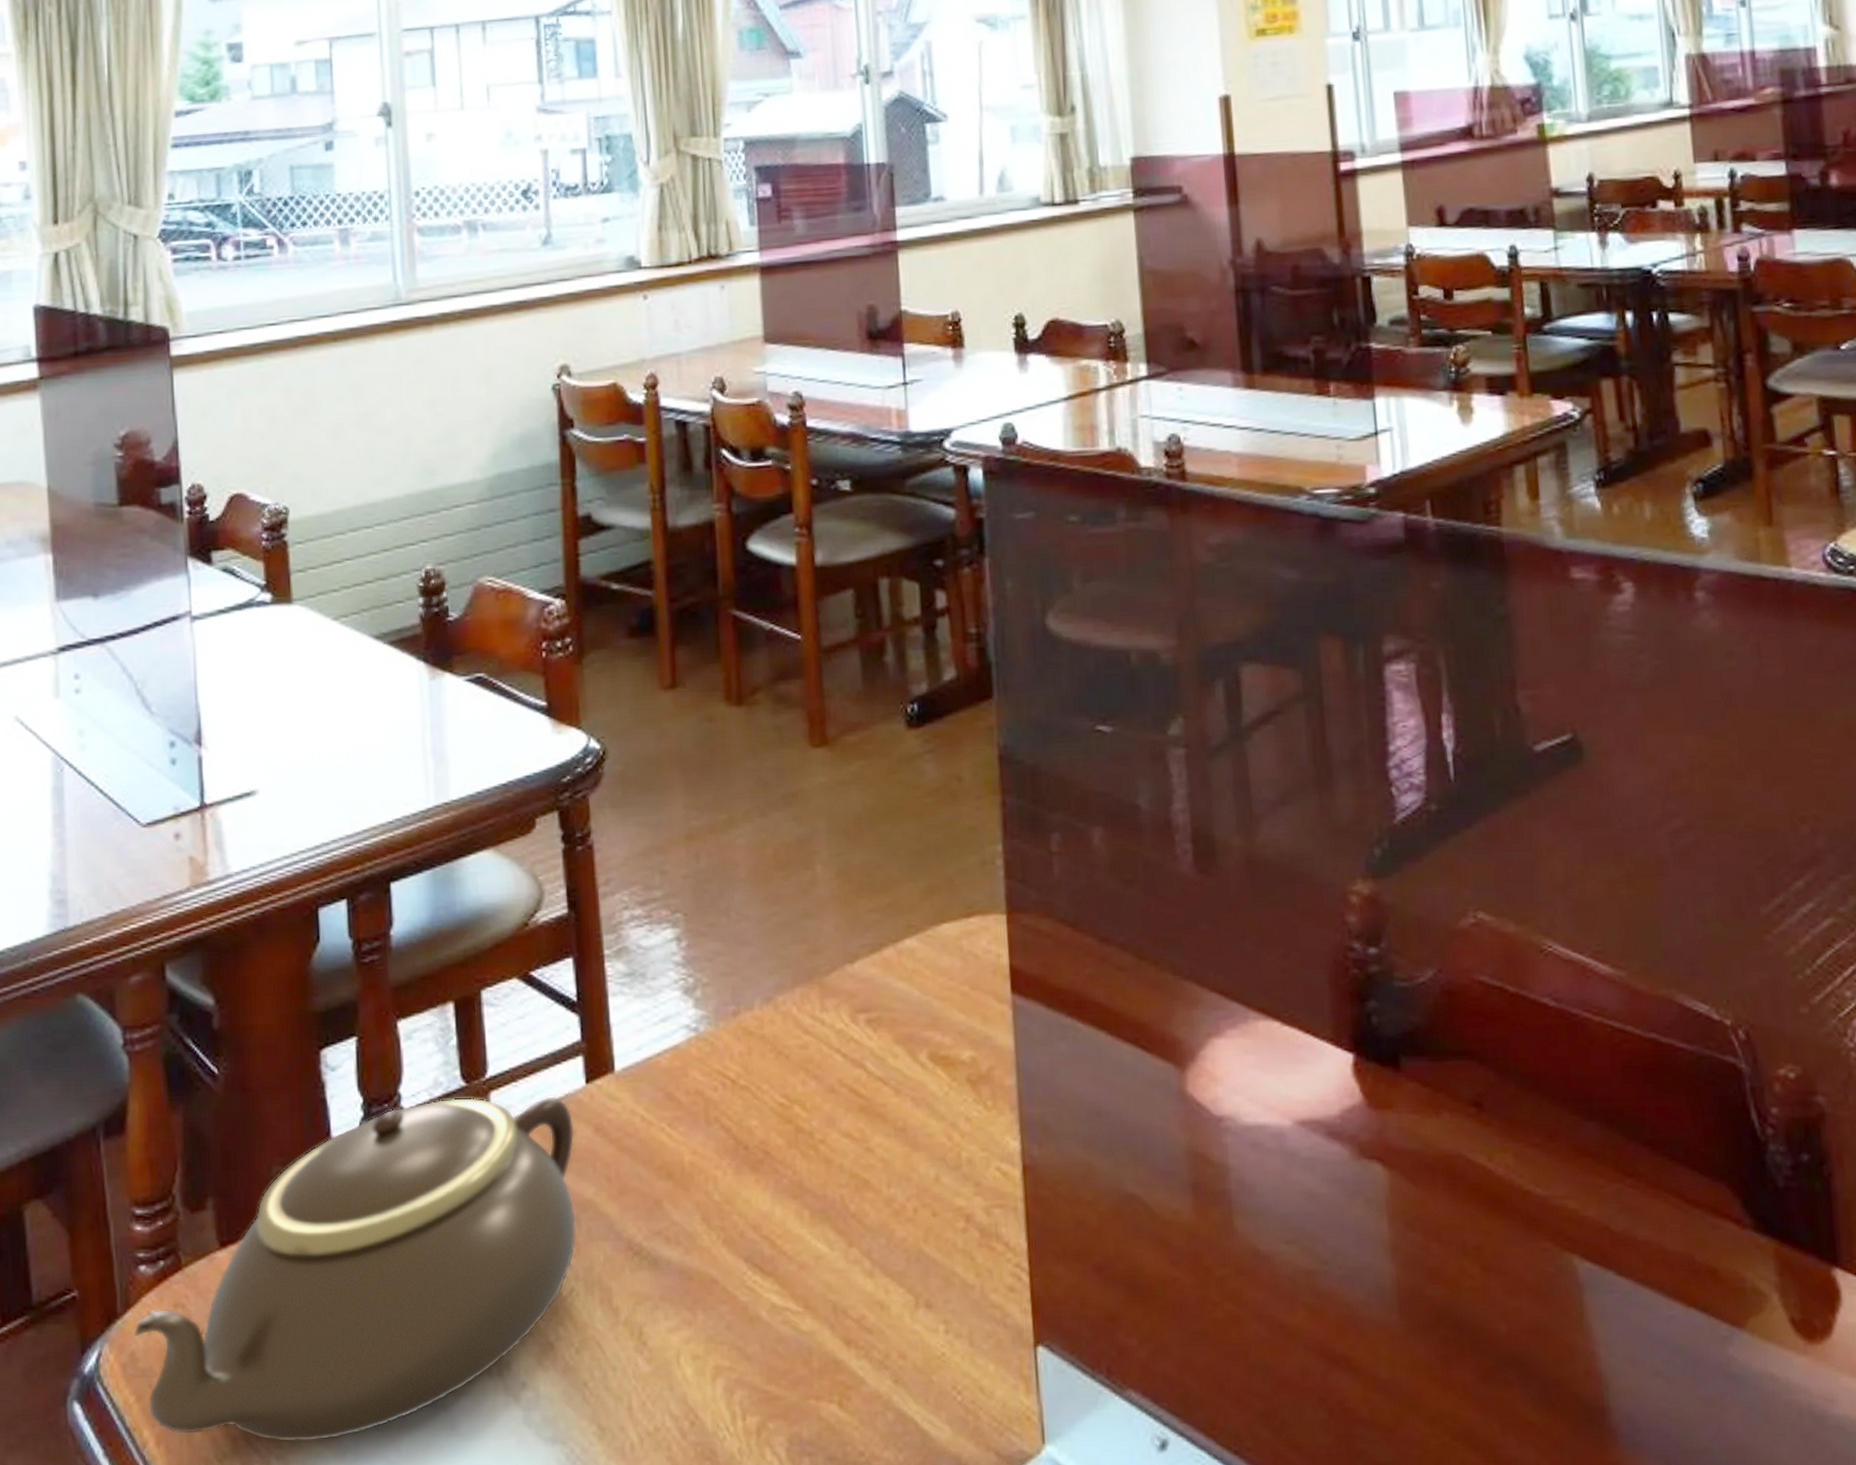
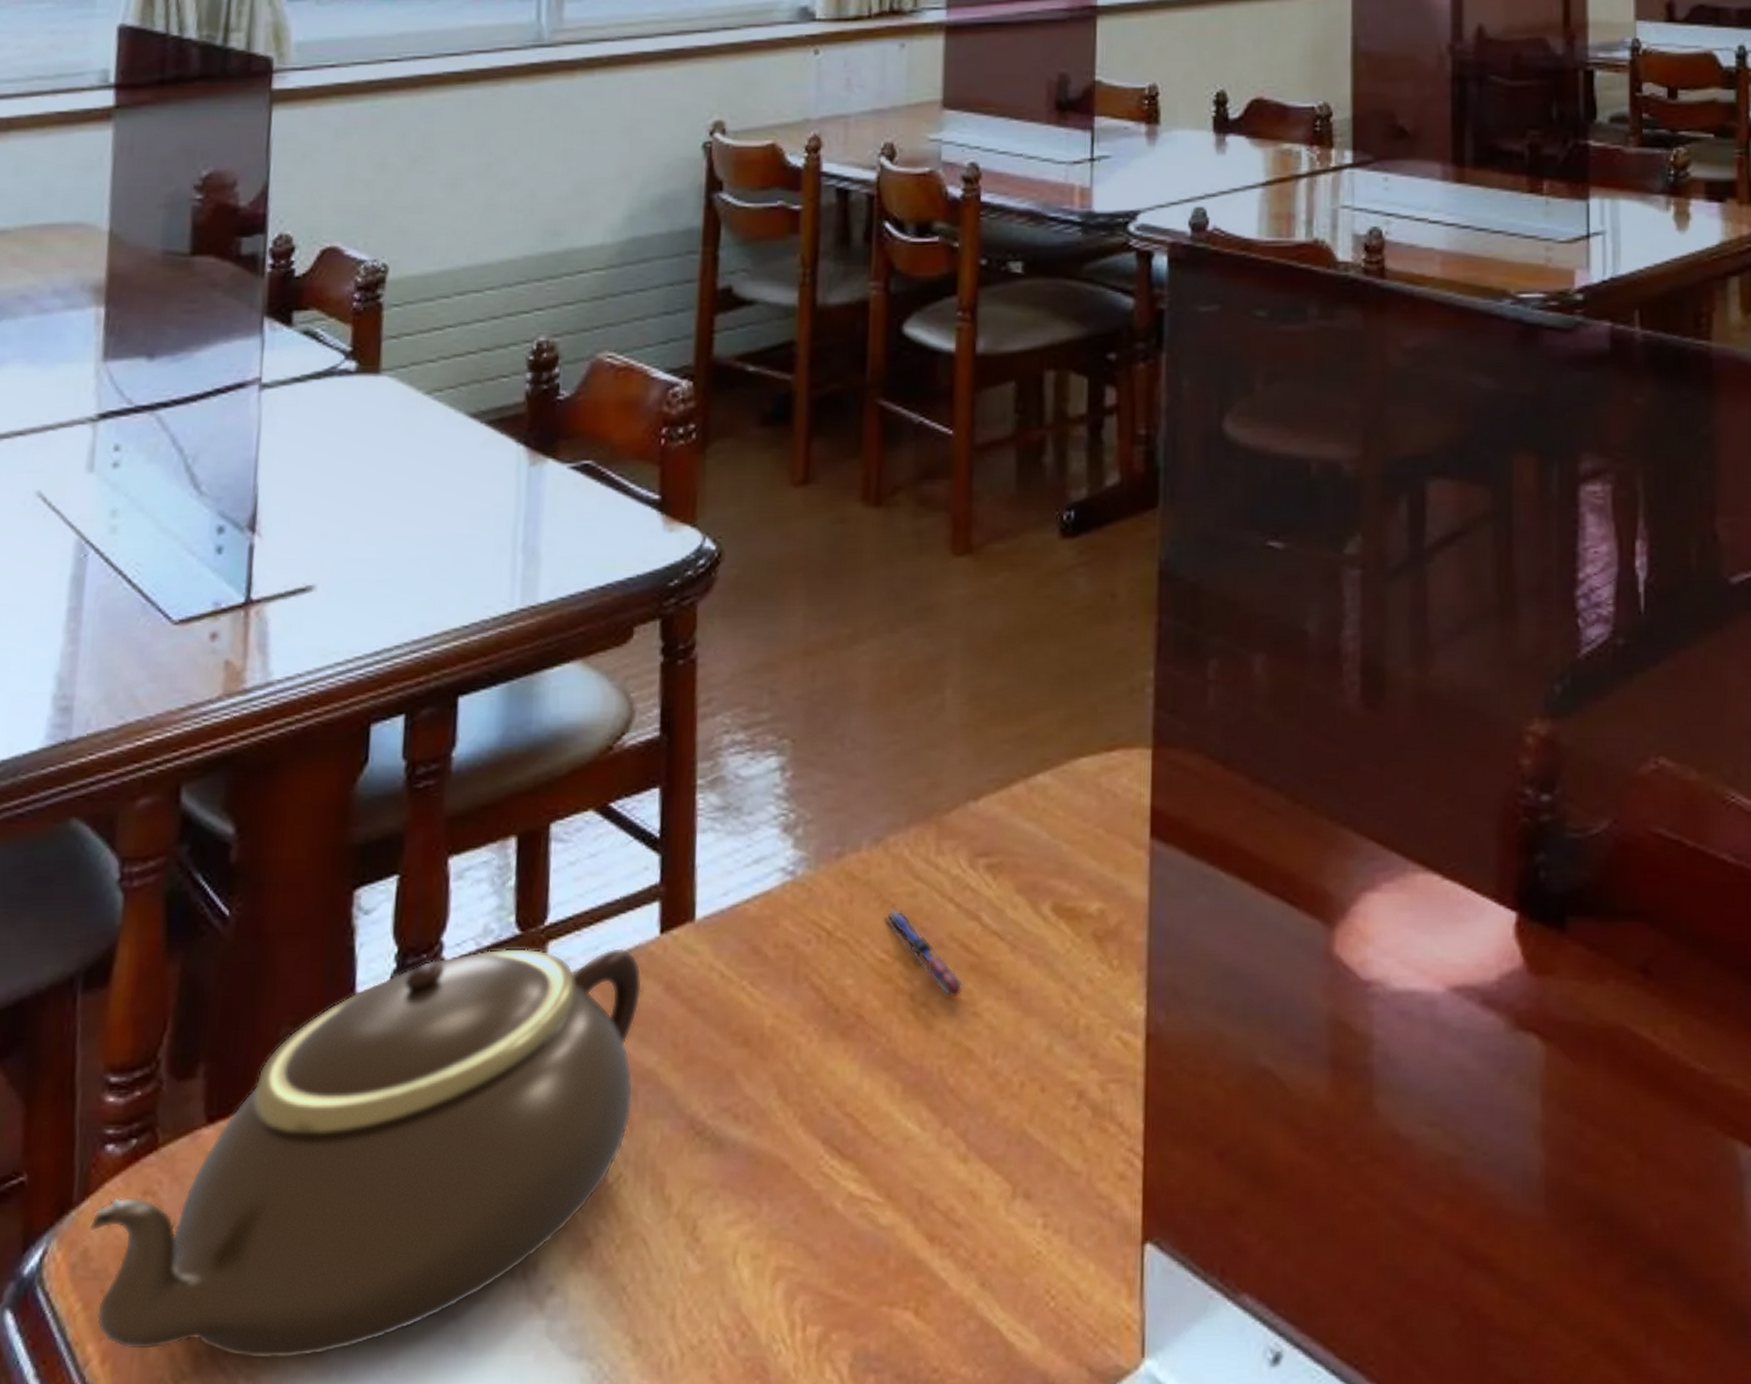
pen: none [780,1060,858,1136] -> present [884,909,966,998]

